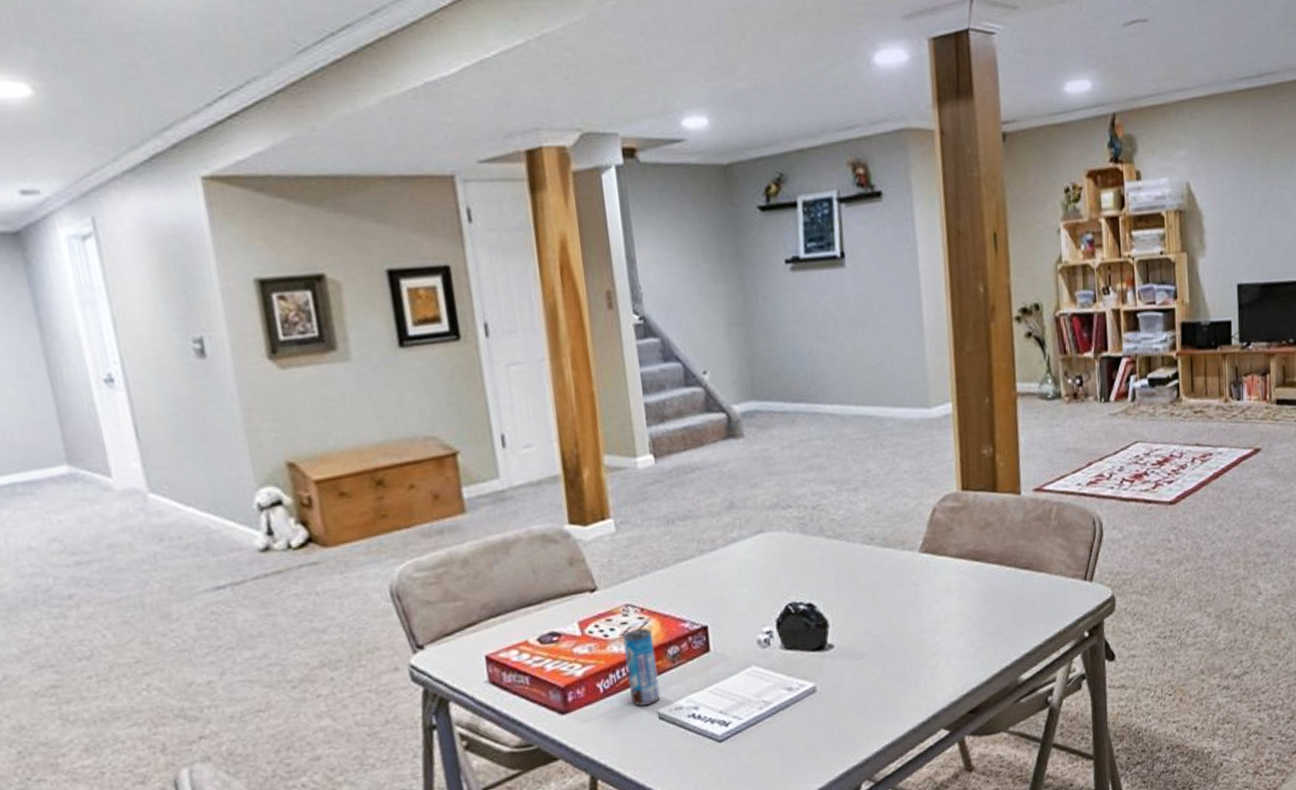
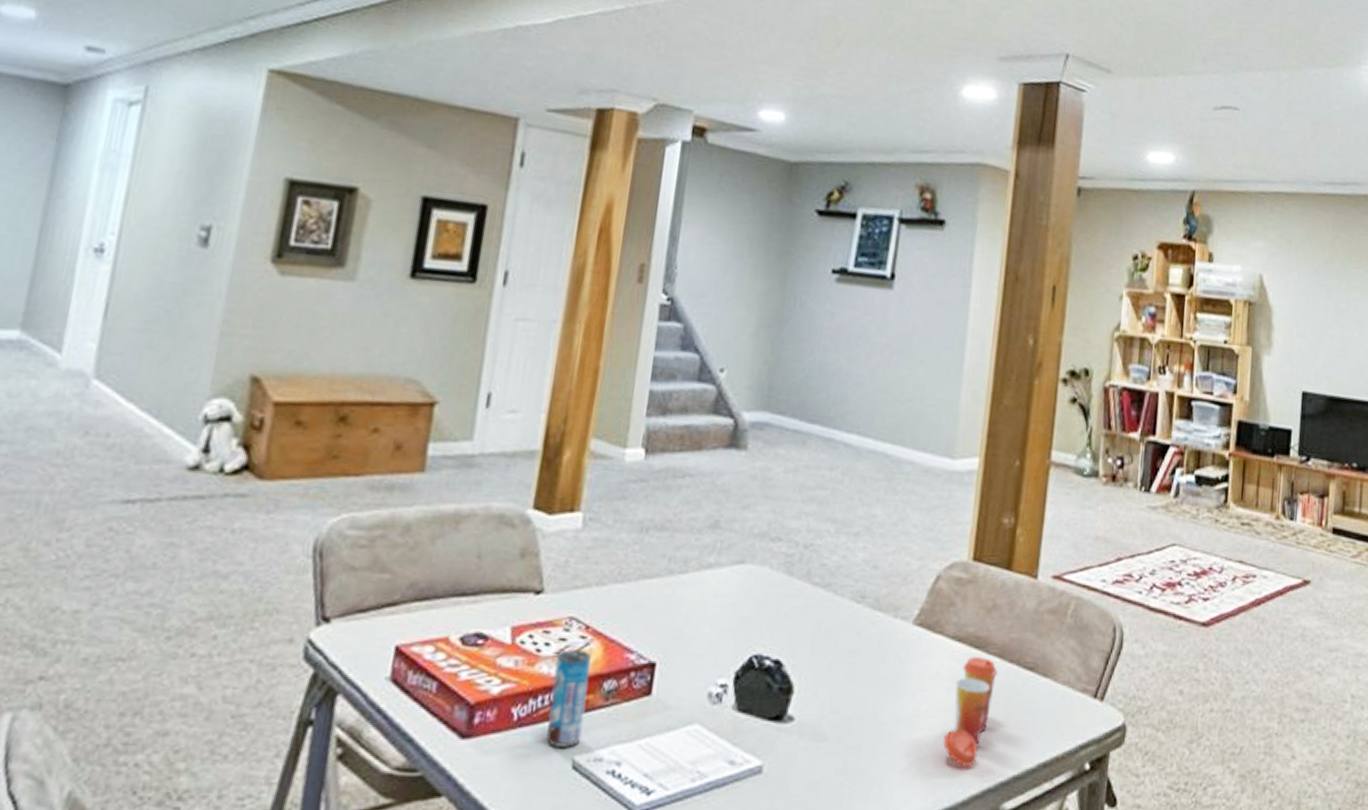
beverage cup: none [962,566,999,655] -> present [942,657,998,766]

